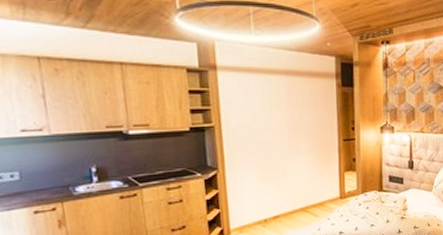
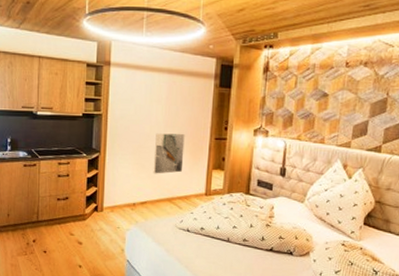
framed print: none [280,138,314,185] -> present [153,133,185,174]

